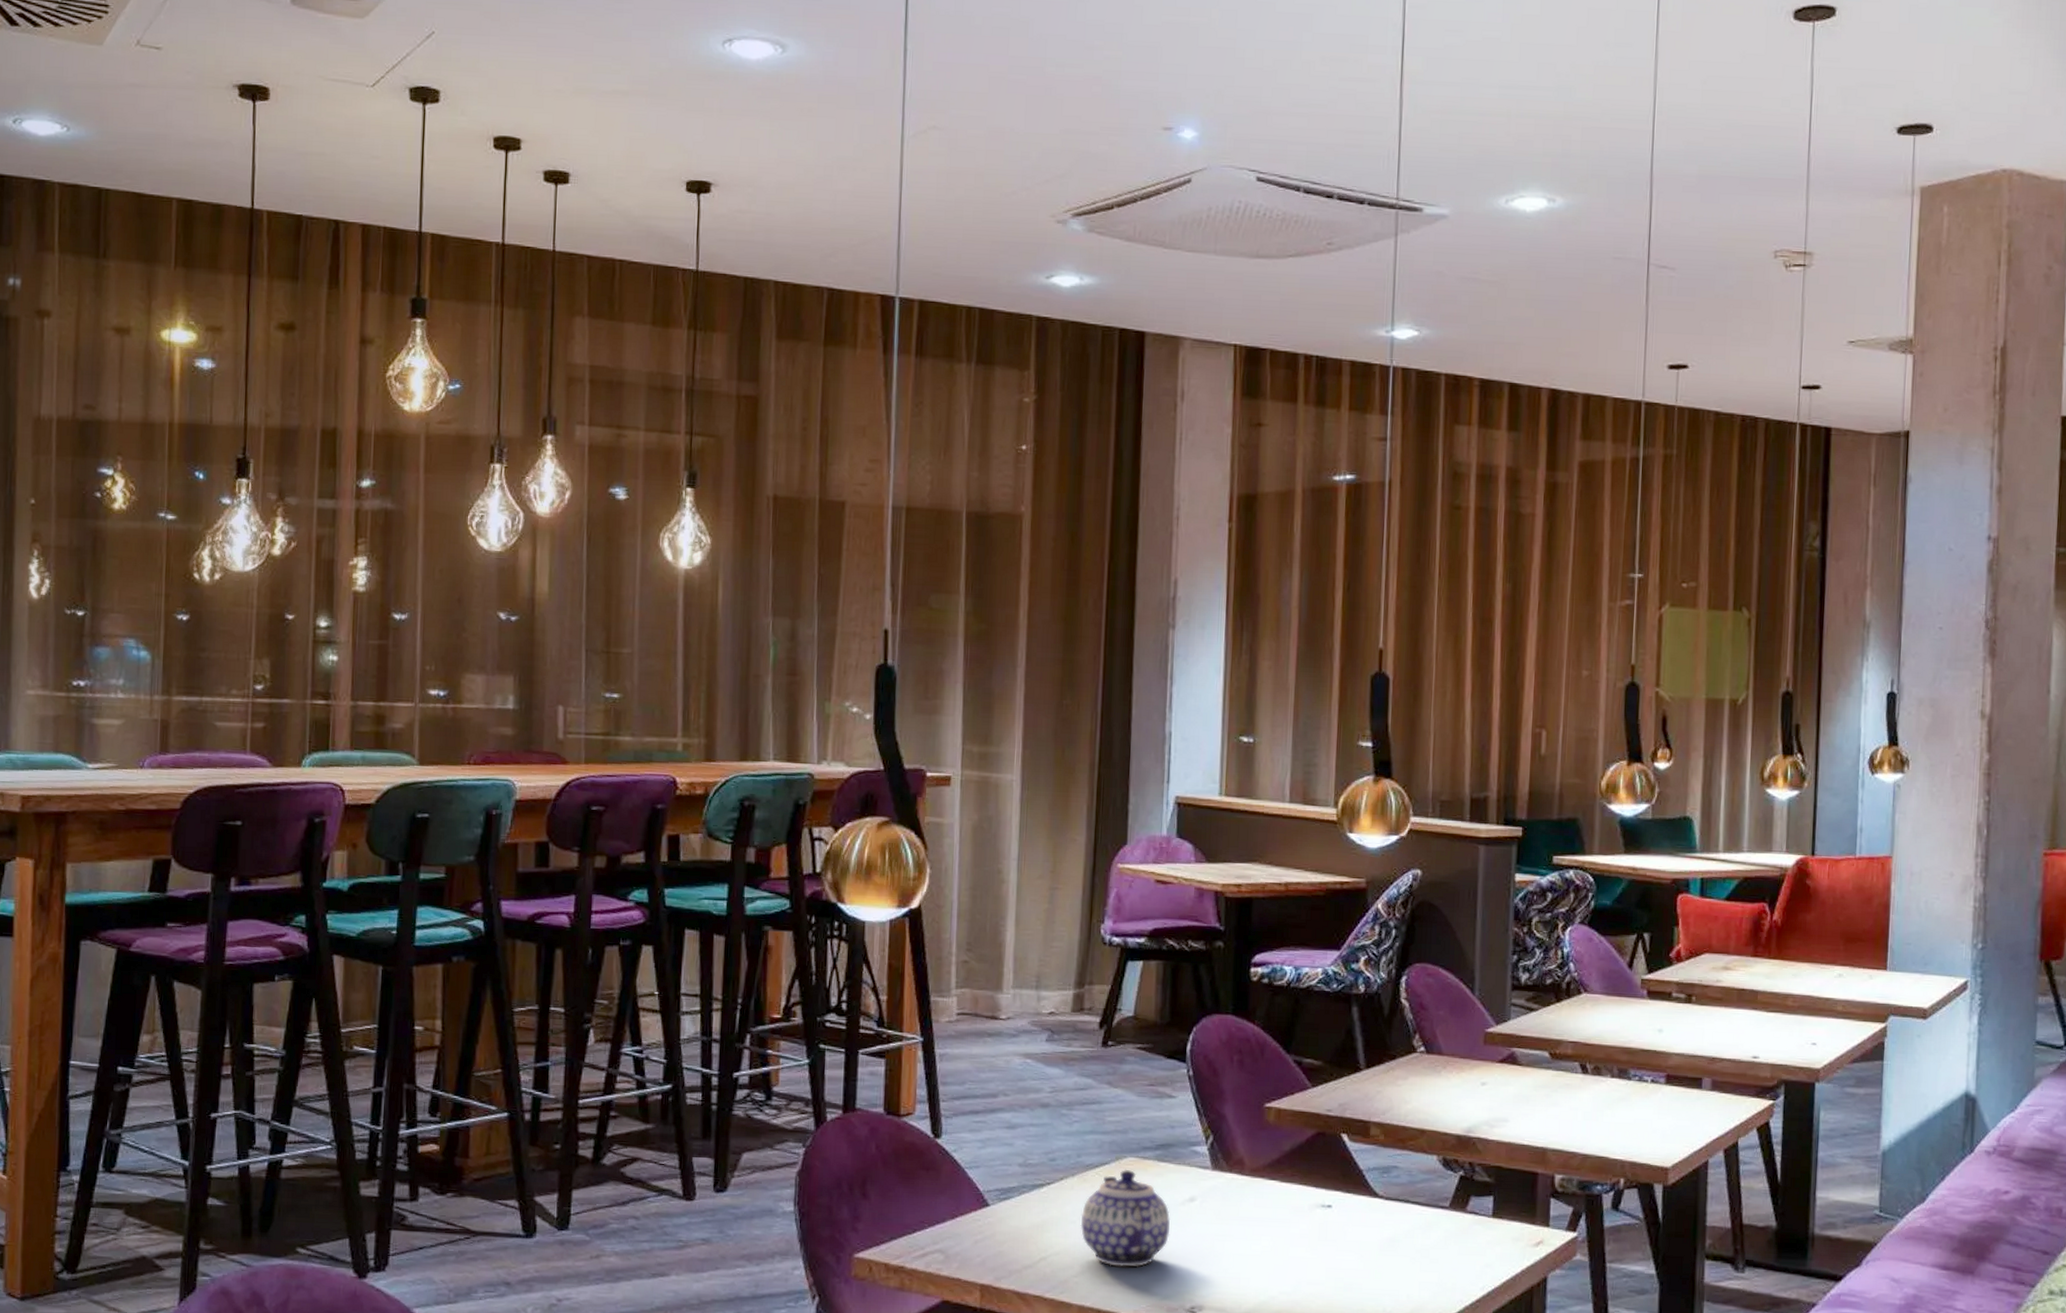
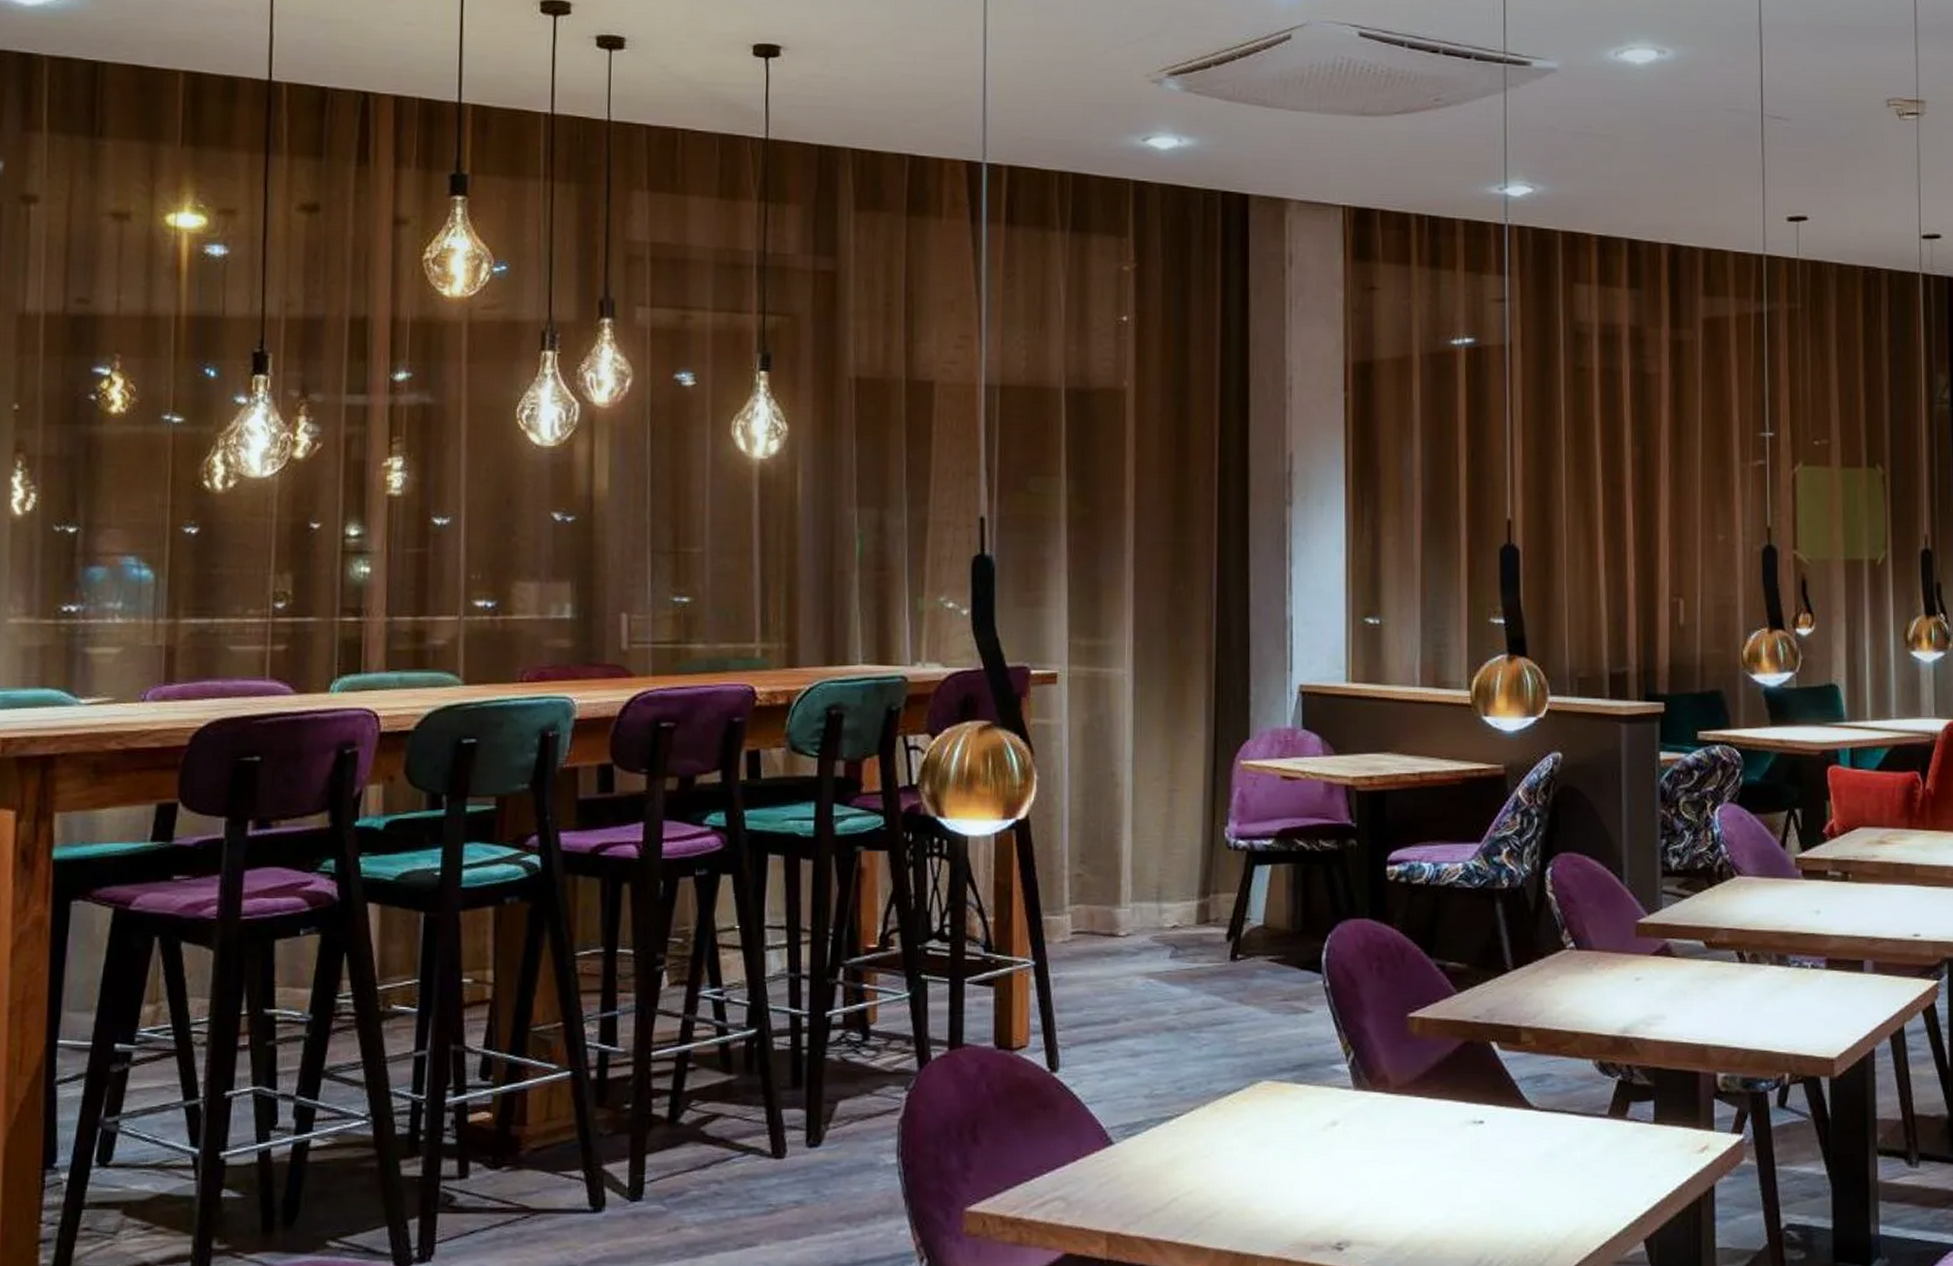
teapot: present [1080,1169,1170,1268] -> none [1214,1094,1312,1203]

